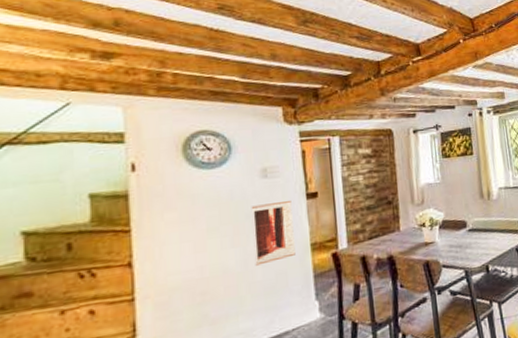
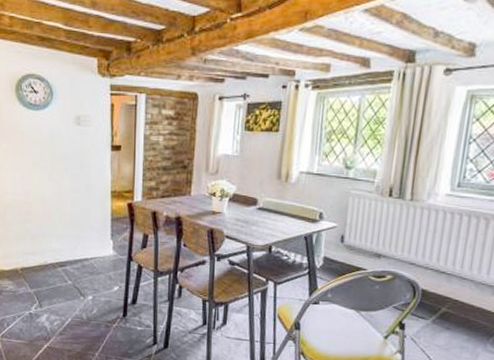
wall art: present [251,201,296,266] -> none [65,149,98,201]

